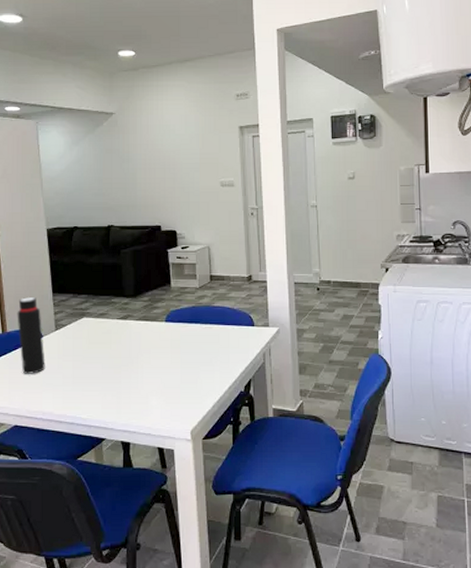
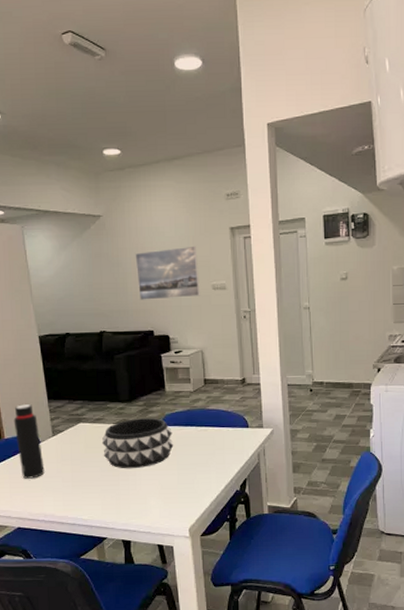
decorative bowl: none [104,314,178,367] -> present [101,418,174,469]
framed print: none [145,143,208,195] -> present [135,245,200,300]

